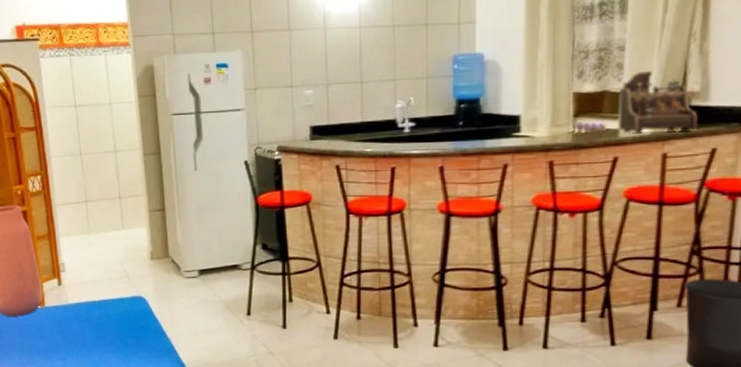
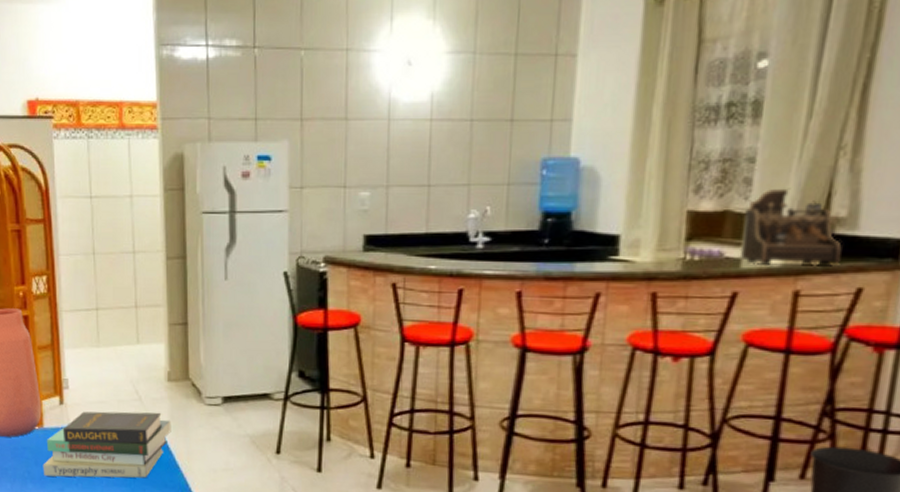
books: none [46,287,157,348] -> present [43,411,171,478]

